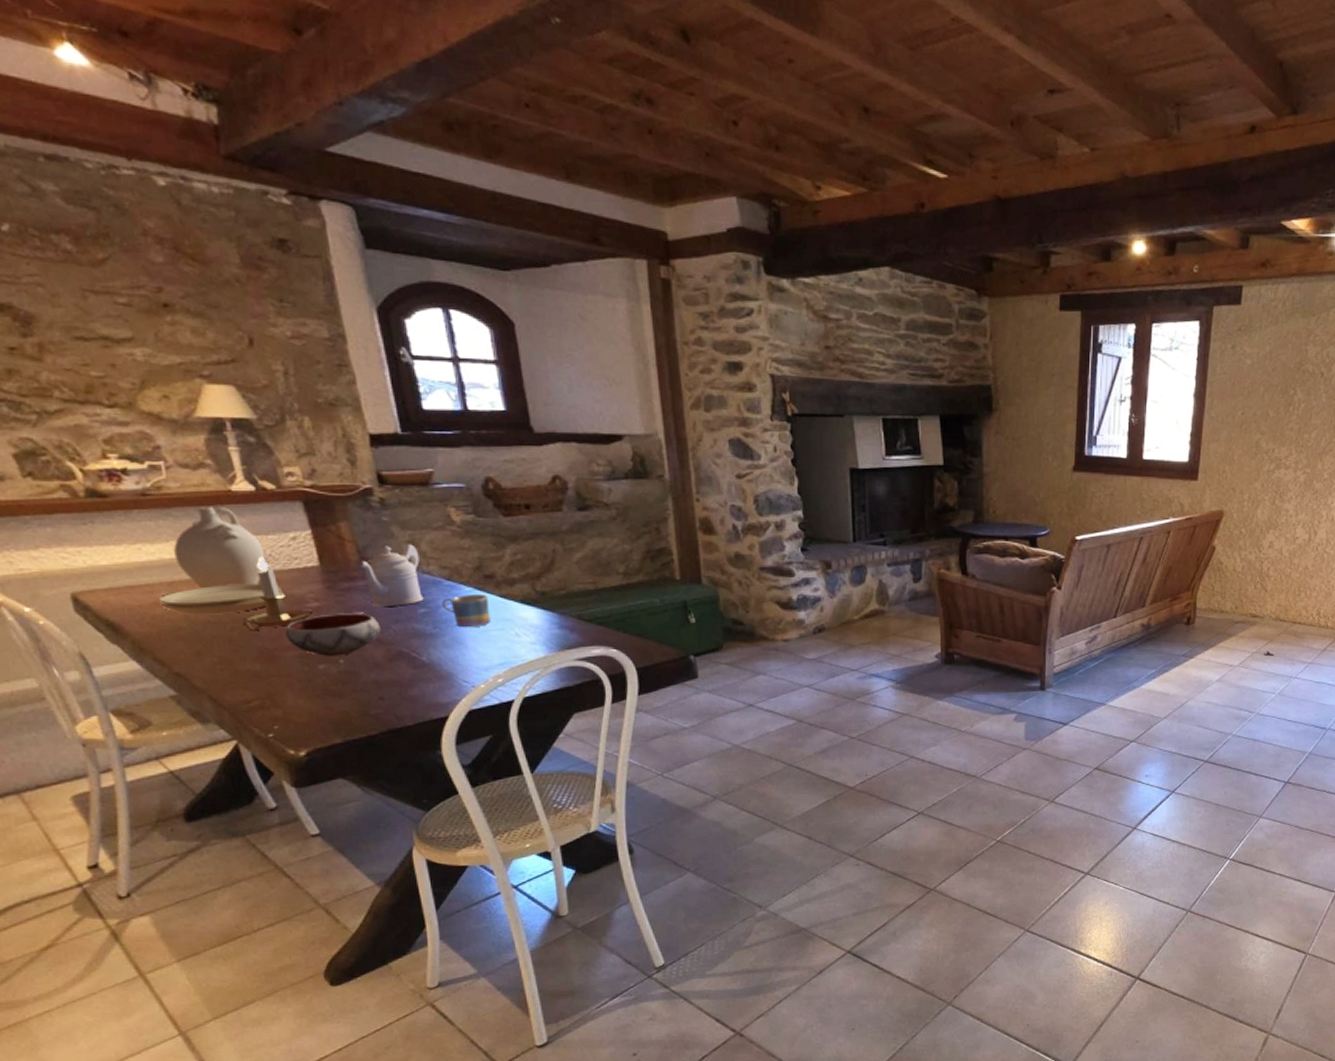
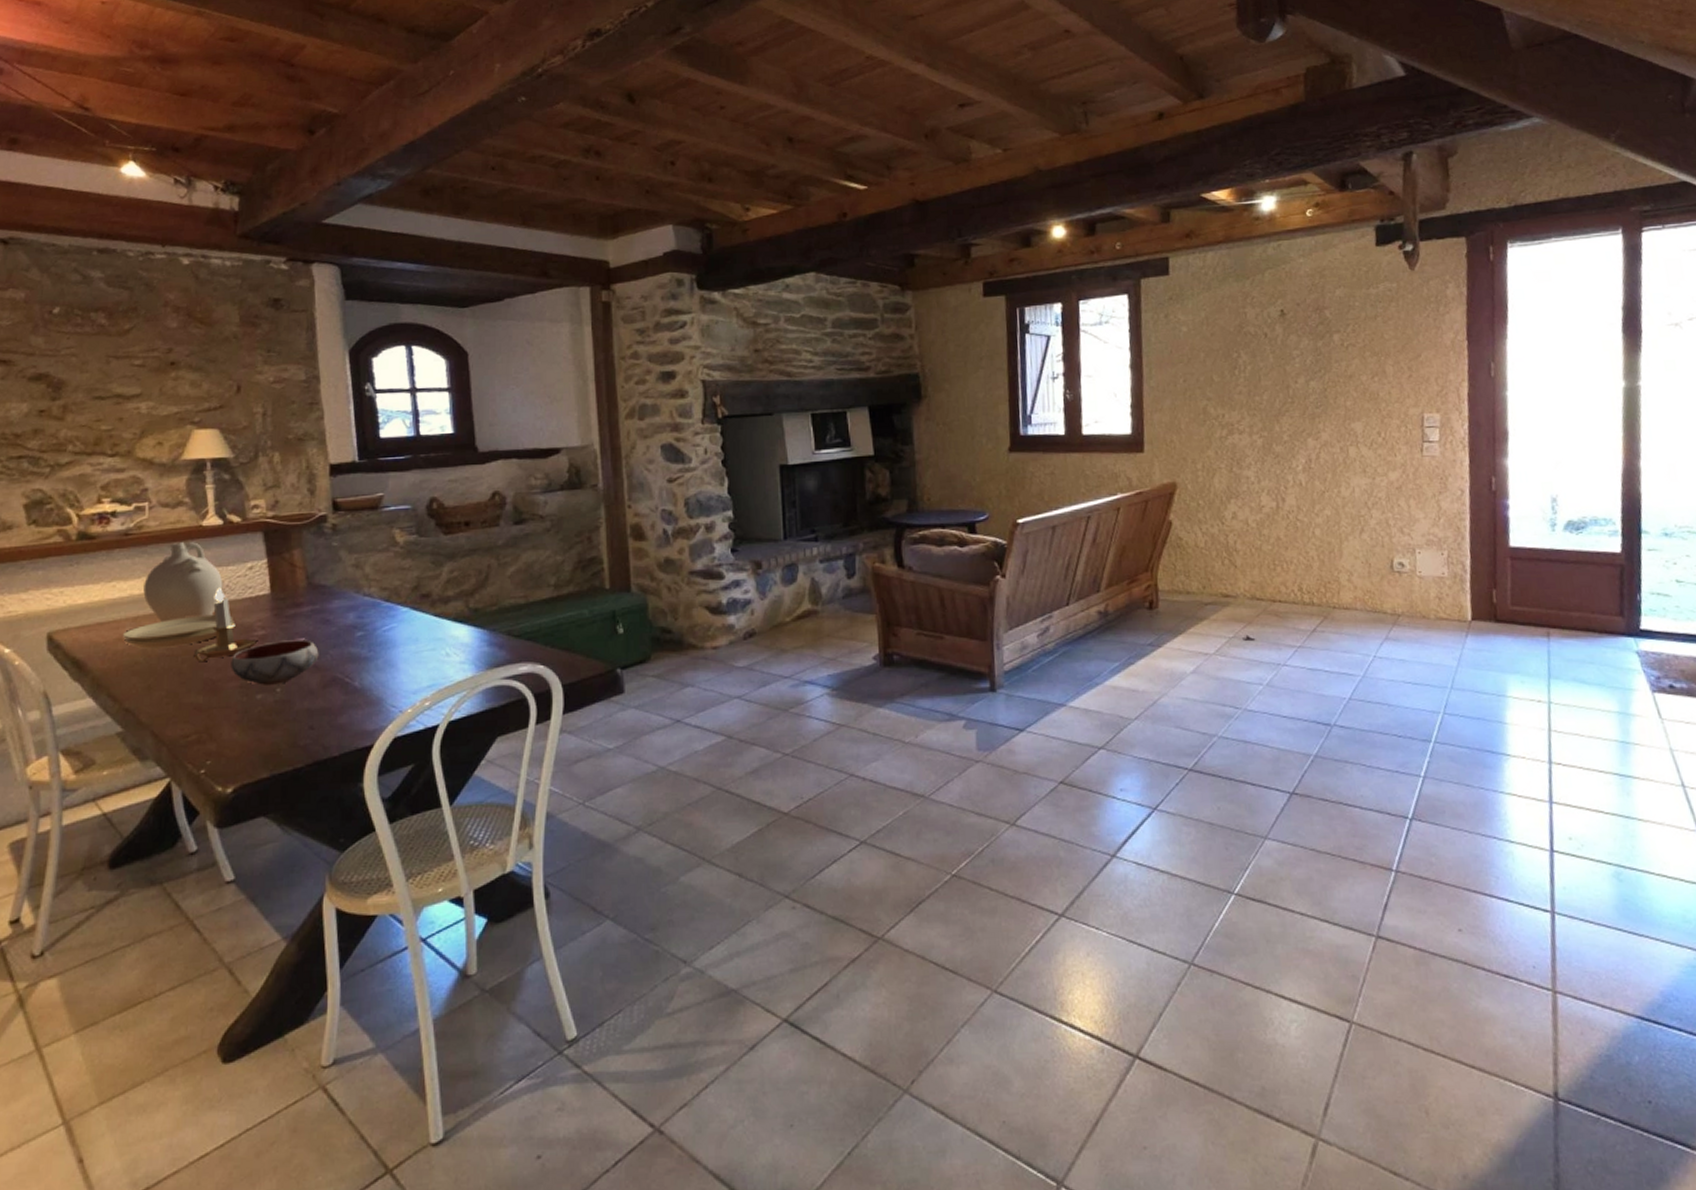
coffeepot: present [358,544,424,606] -> none [305,567,362,632]
mug: present [441,595,491,628] -> none [378,614,424,650]

